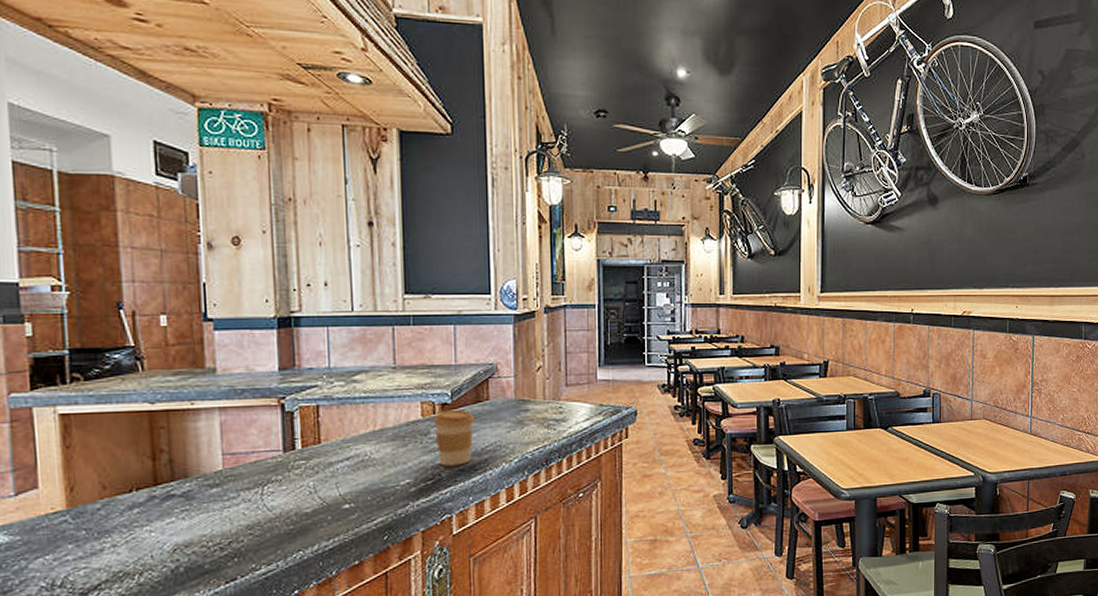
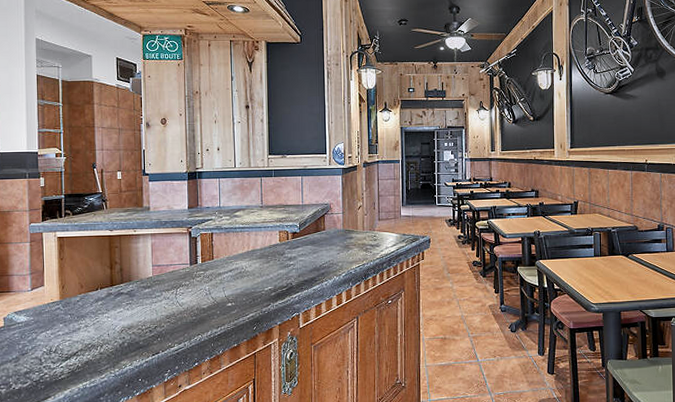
coffee cup: present [434,409,476,466] -> none [287,237,316,278]

